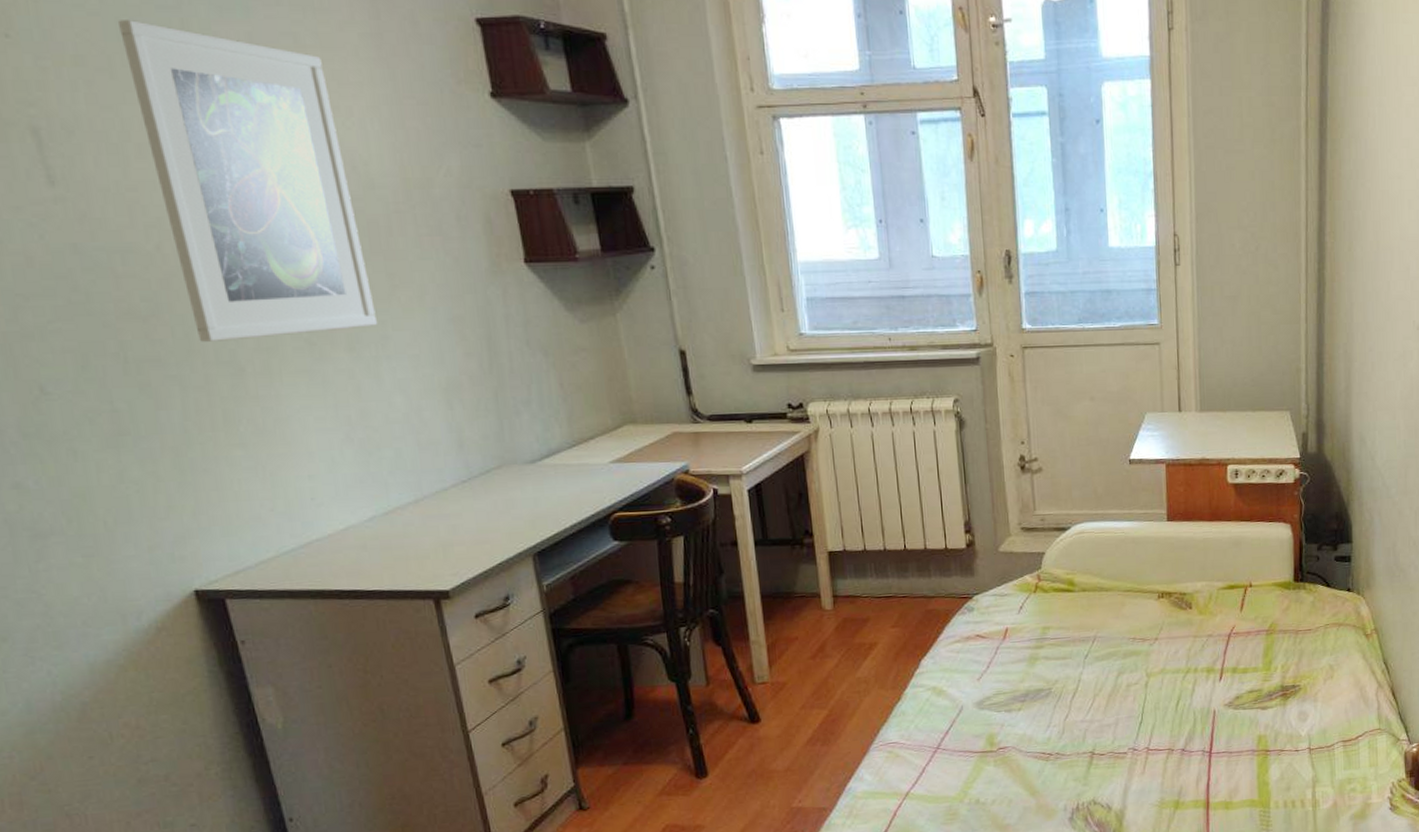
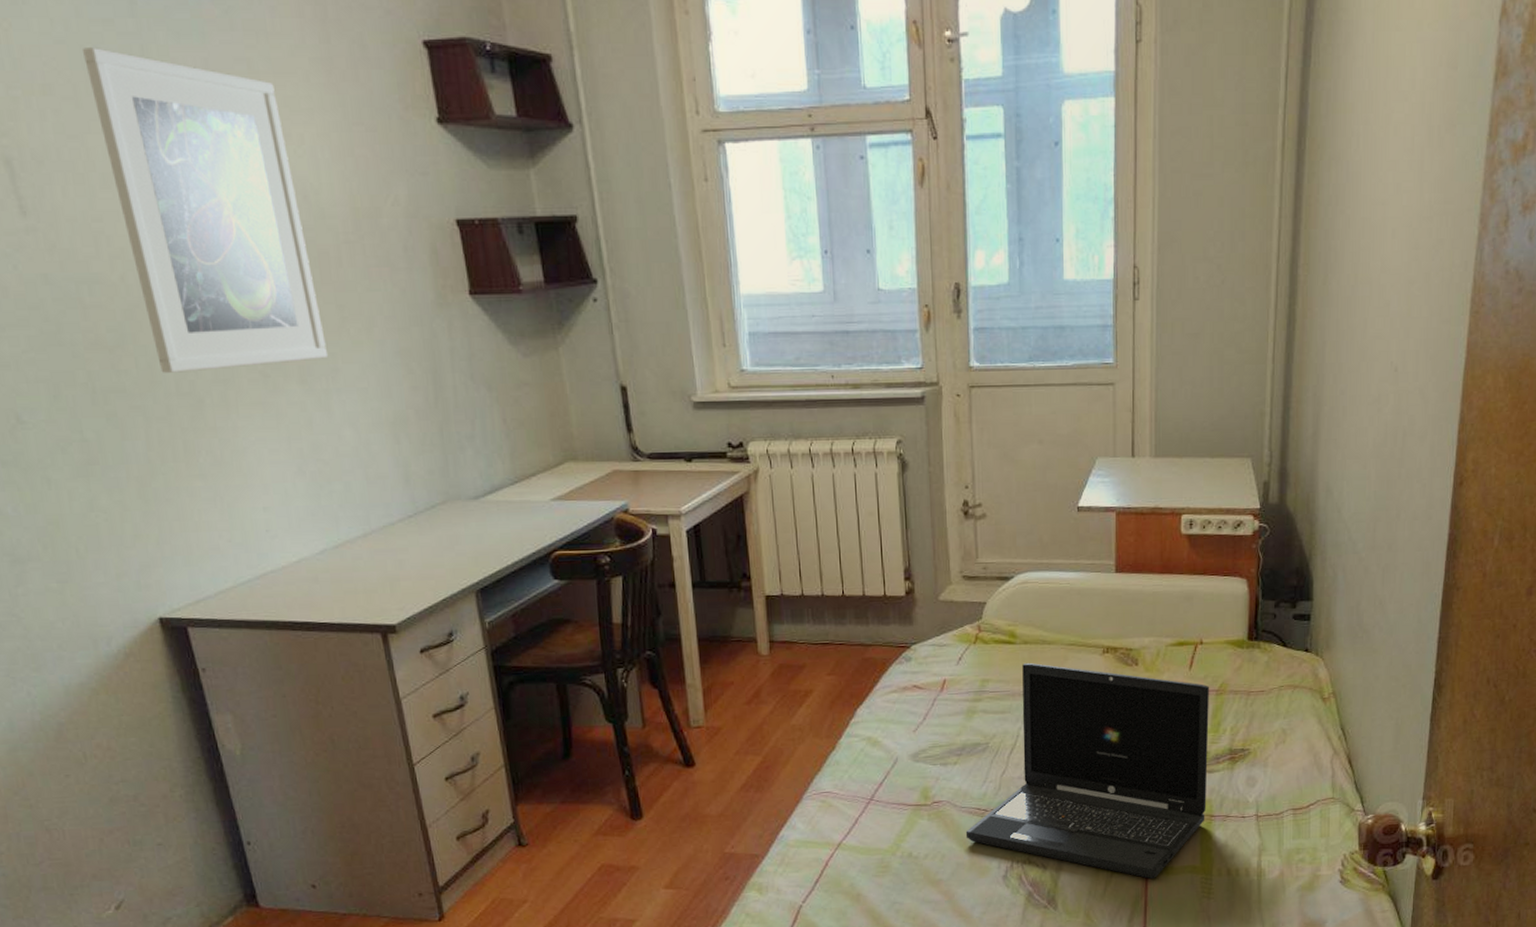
laptop: none [1031,609,1262,815] -> present [965,662,1210,880]

